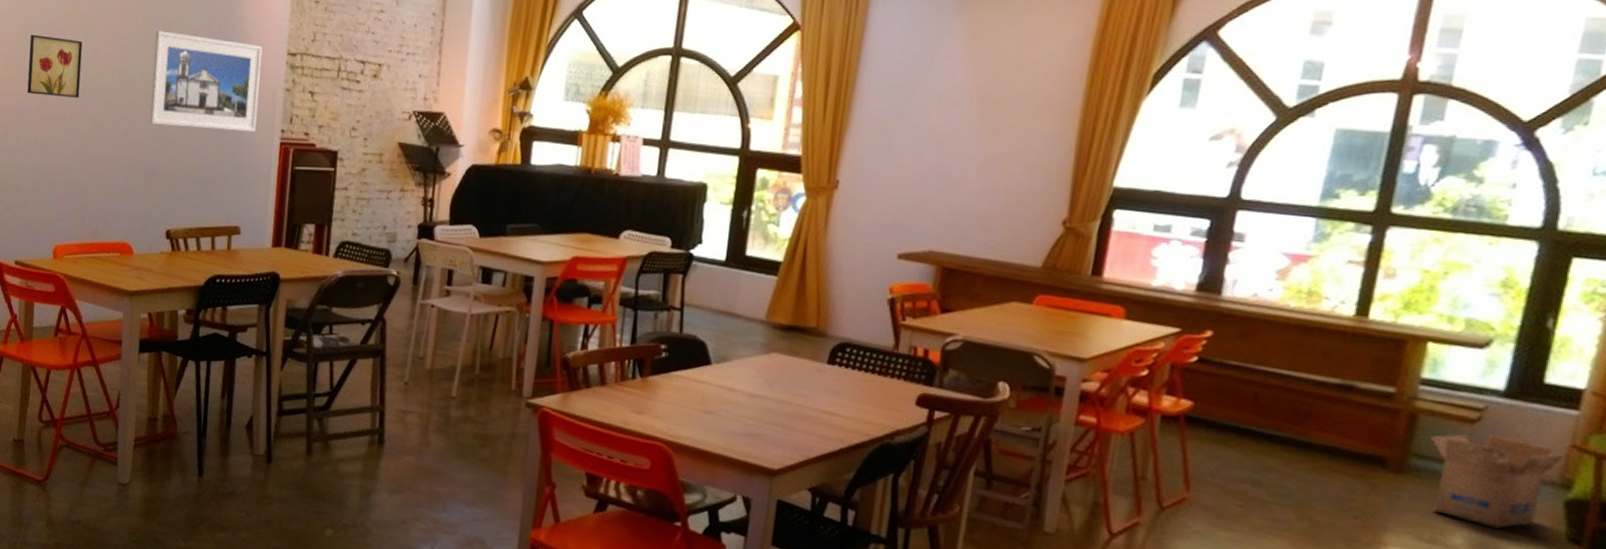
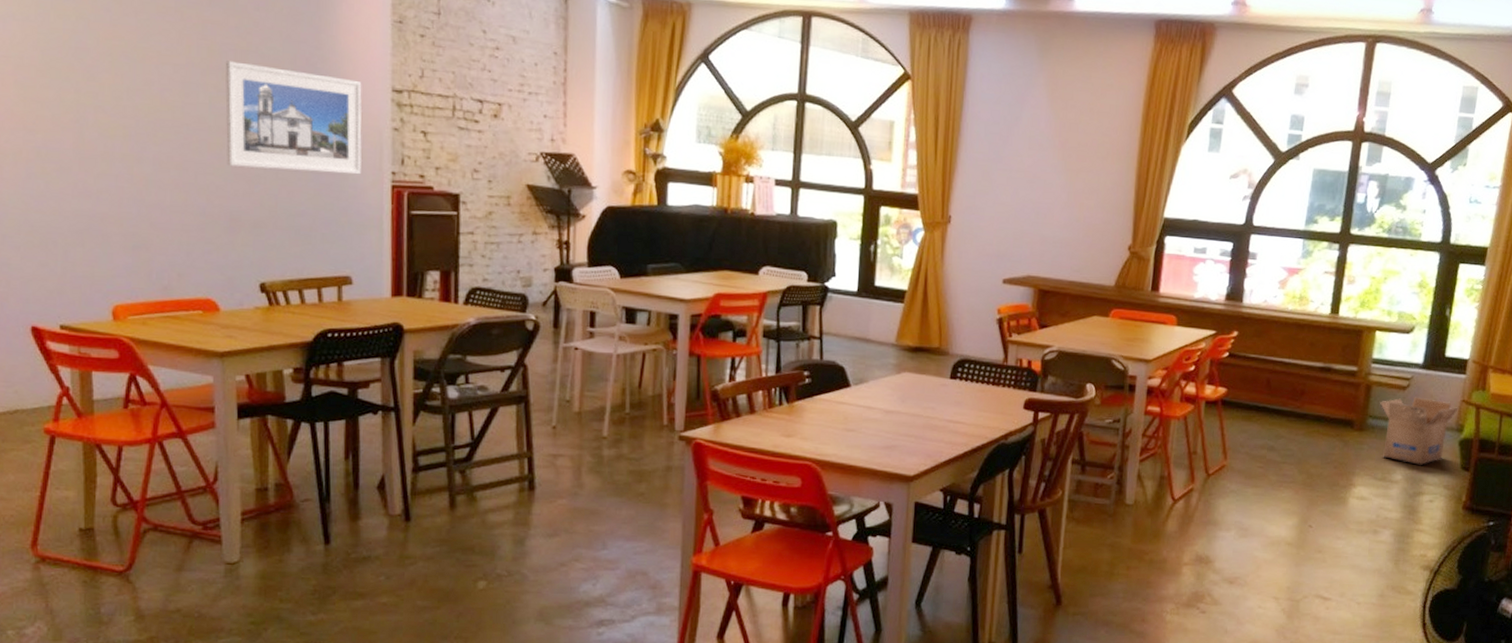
wall art: present [27,34,83,98] -> none [54,60,130,136]

